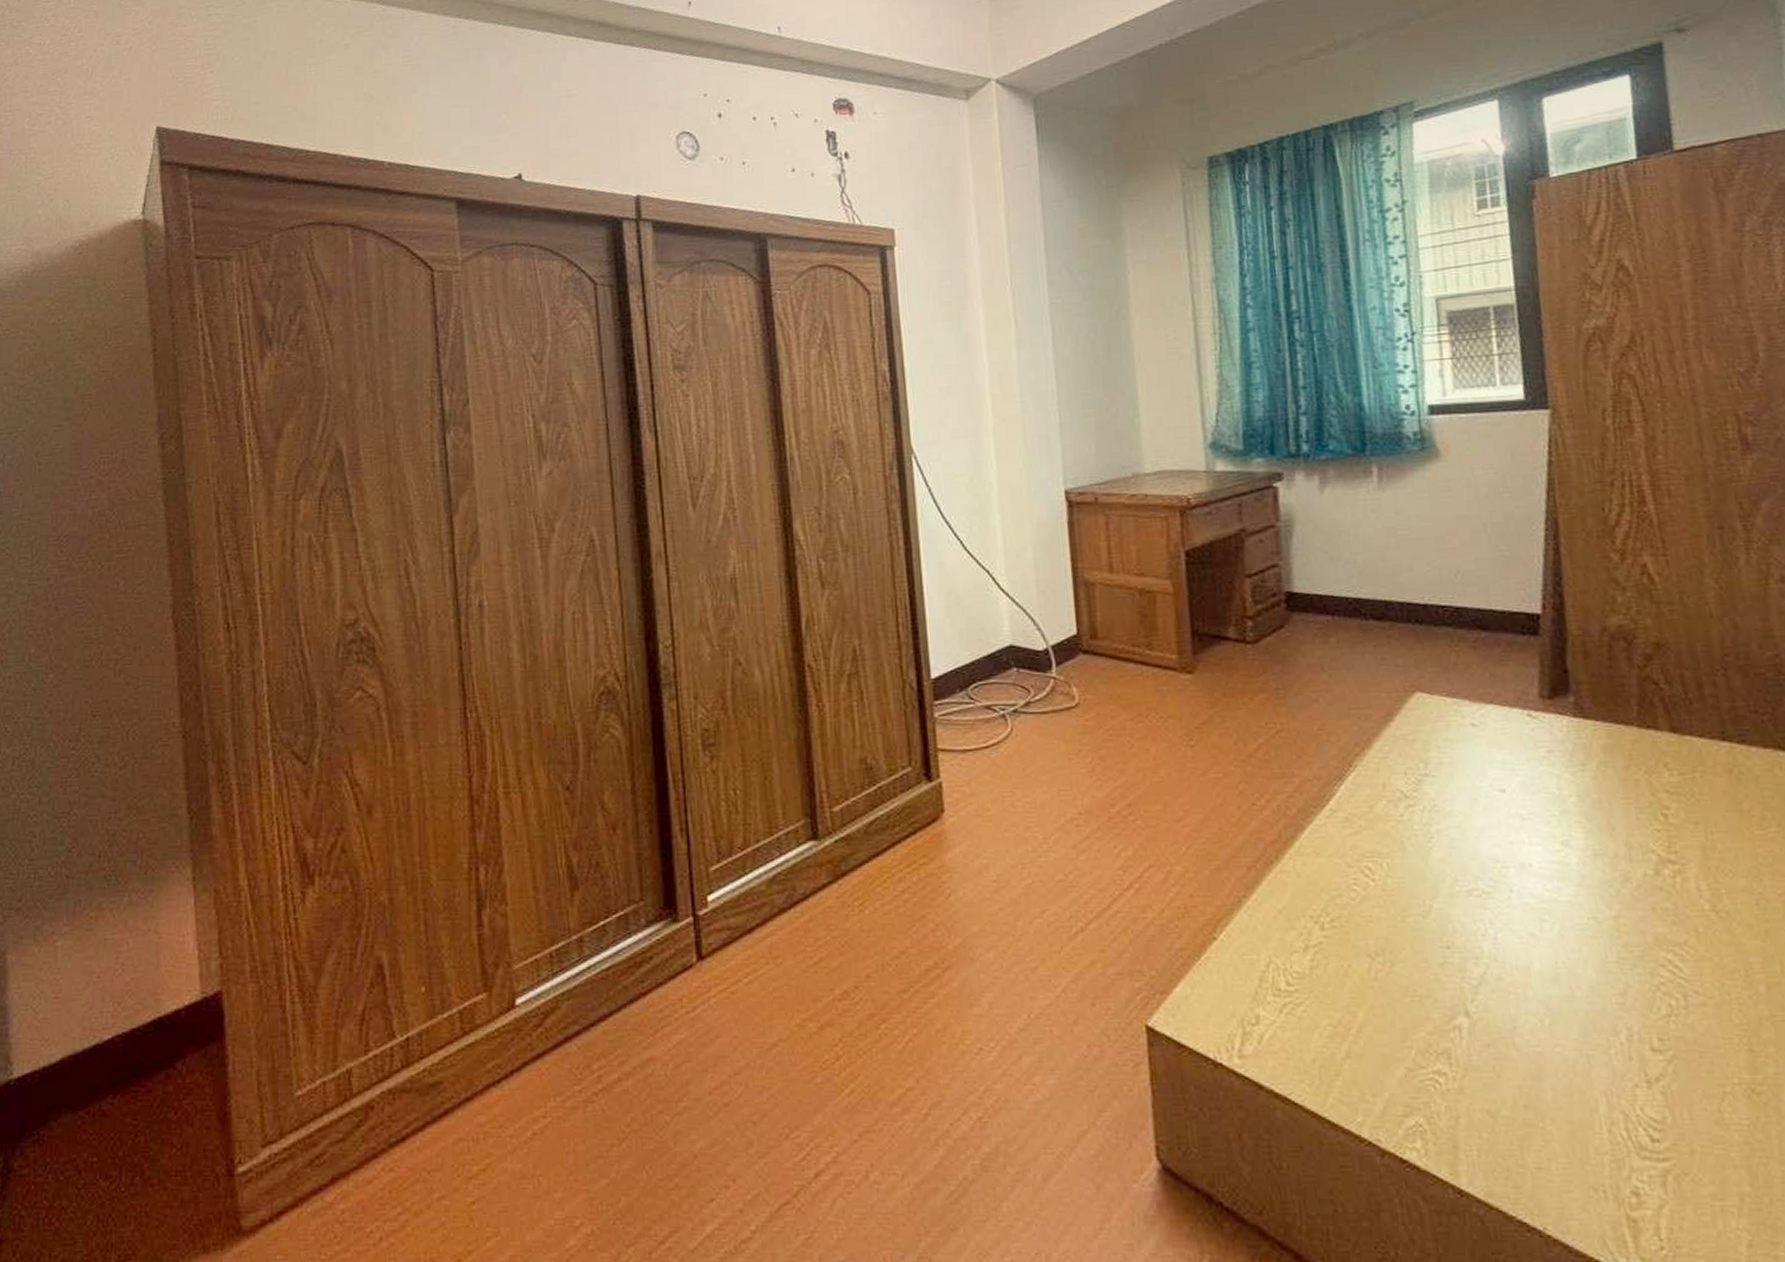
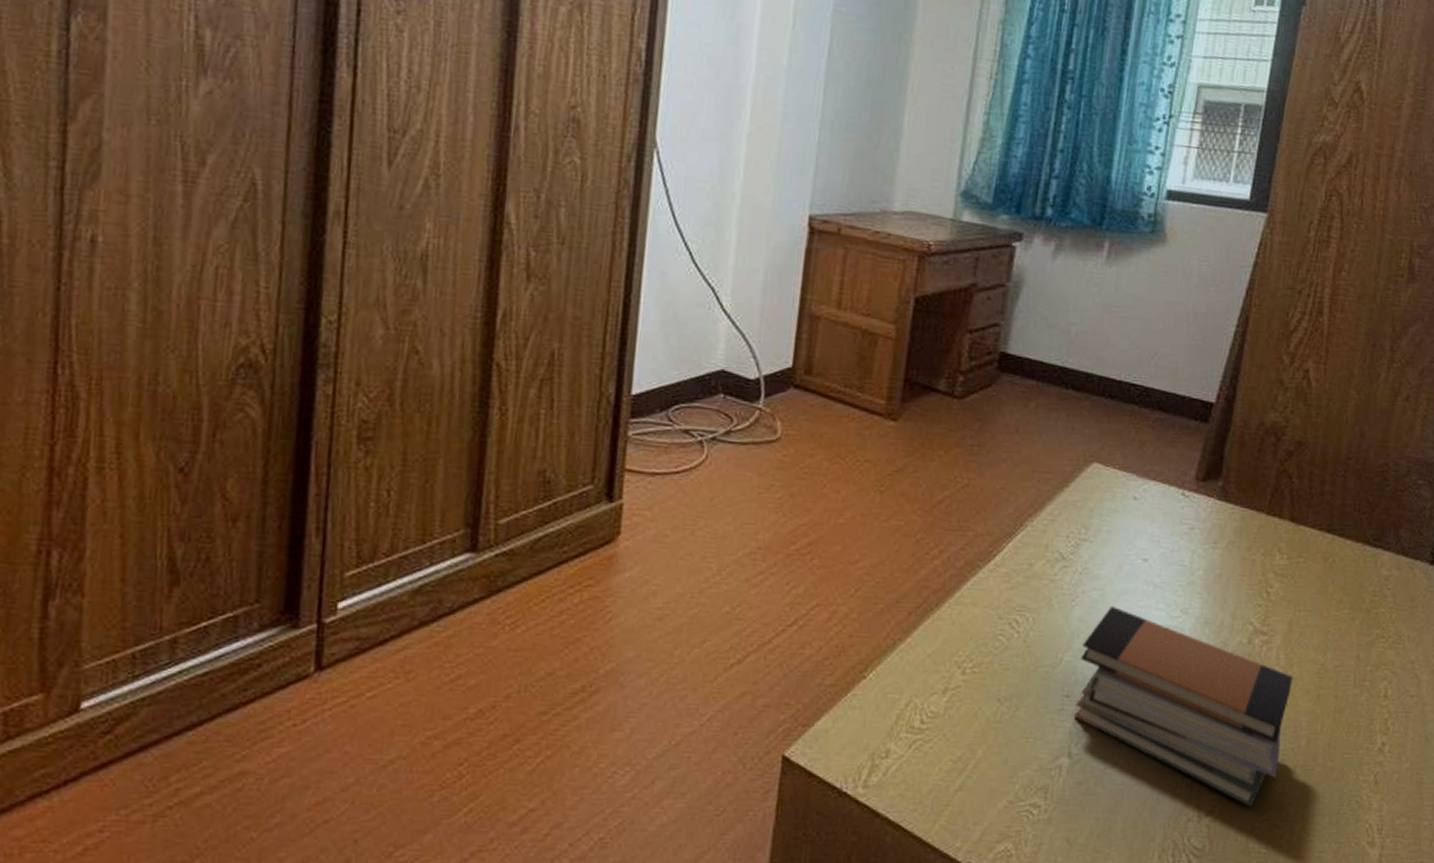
book stack: none [1452,843,1738,1069] -> present [1073,605,1293,808]

